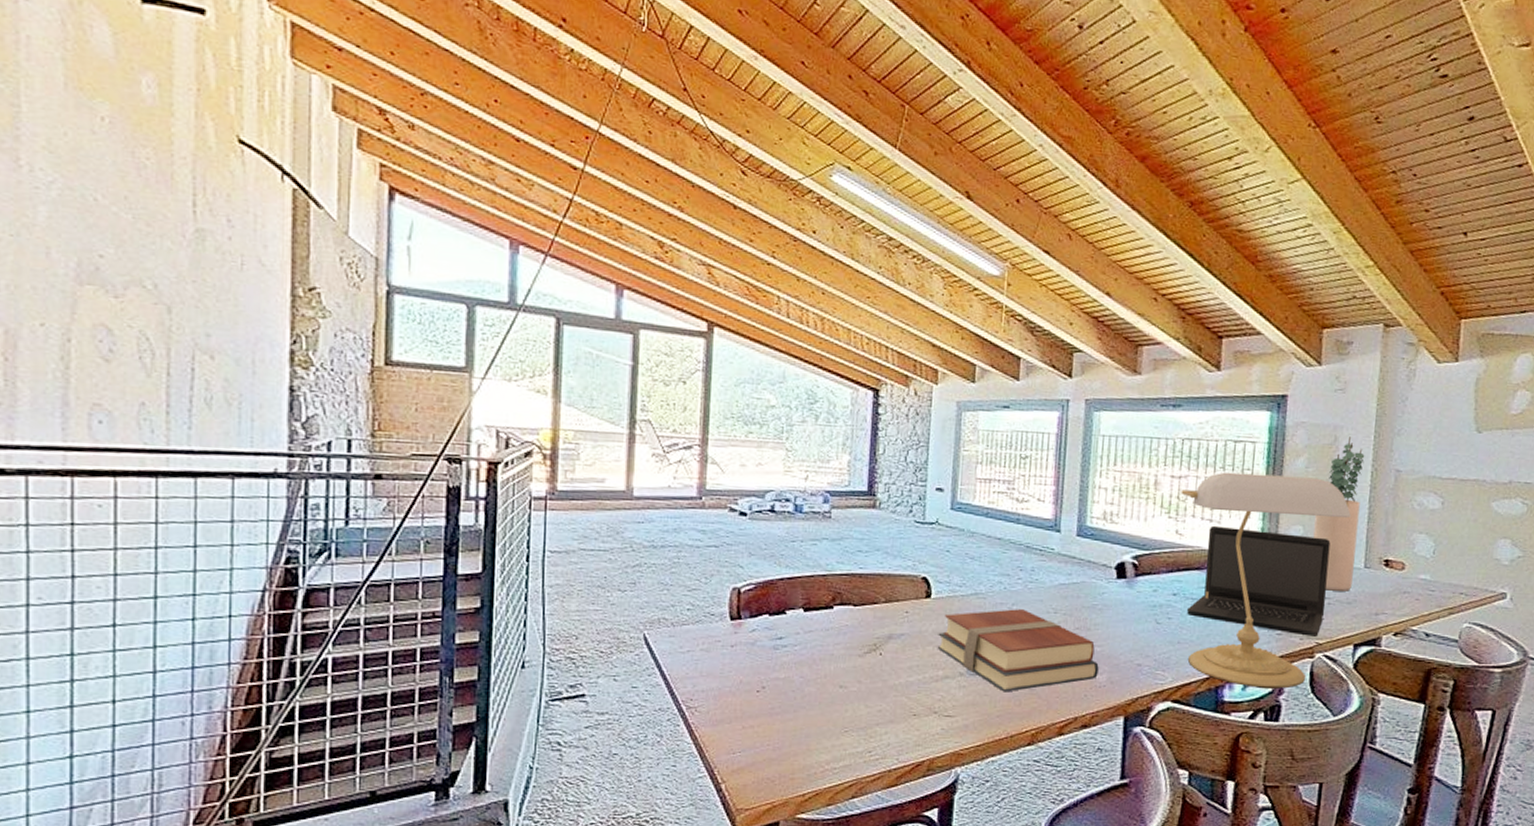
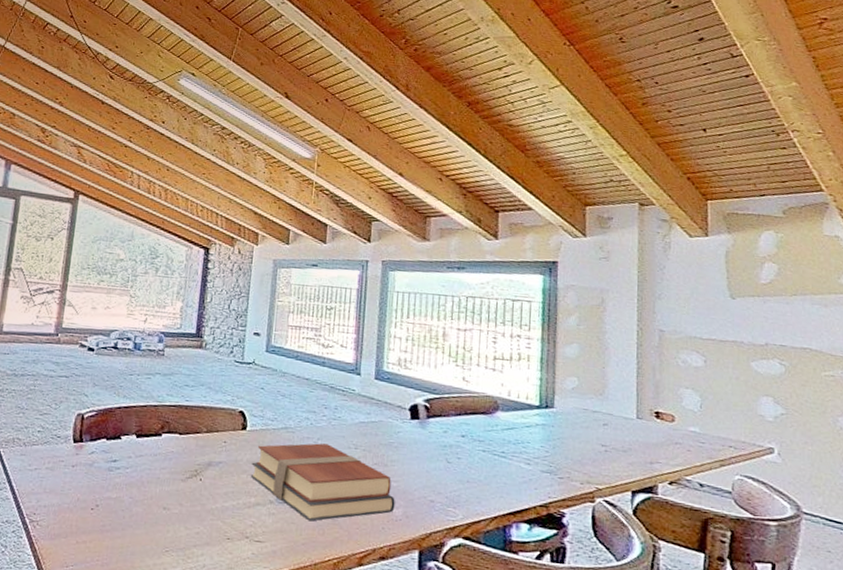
desk lamp: present [1181,472,1351,689] -> none [466,326,621,532]
laptop: present [1187,525,1331,637] -> none [475,374,604,482]
vase: present [1313,437,1365,591] -> none [588,299,630,440]

